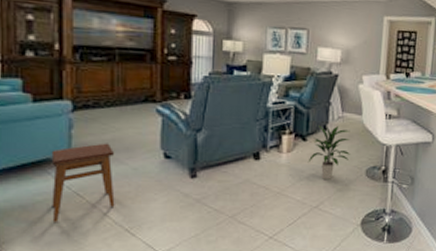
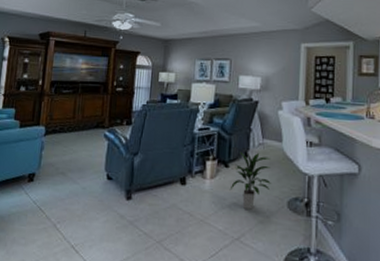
stool: present [51,143,115,222] -> none [20,163,71,234]

